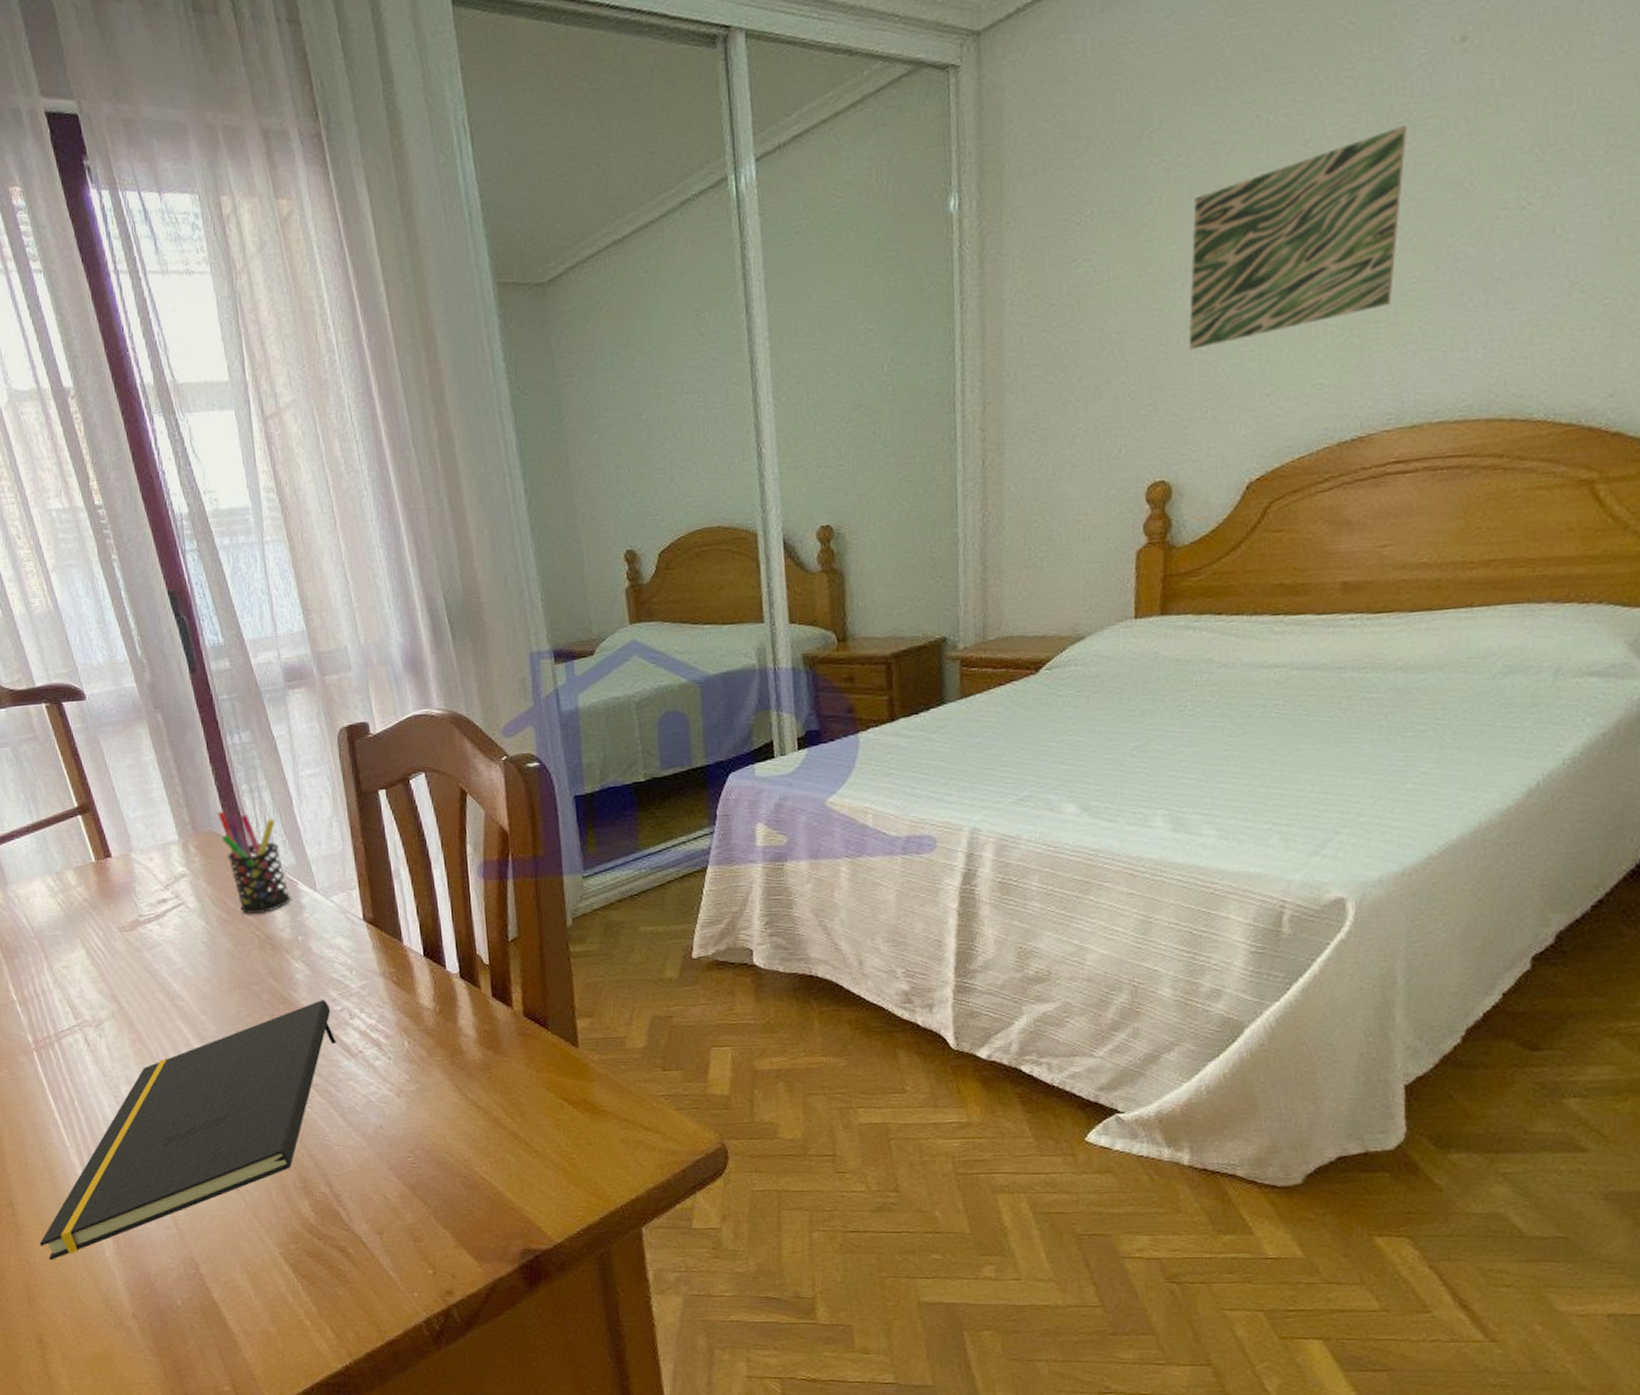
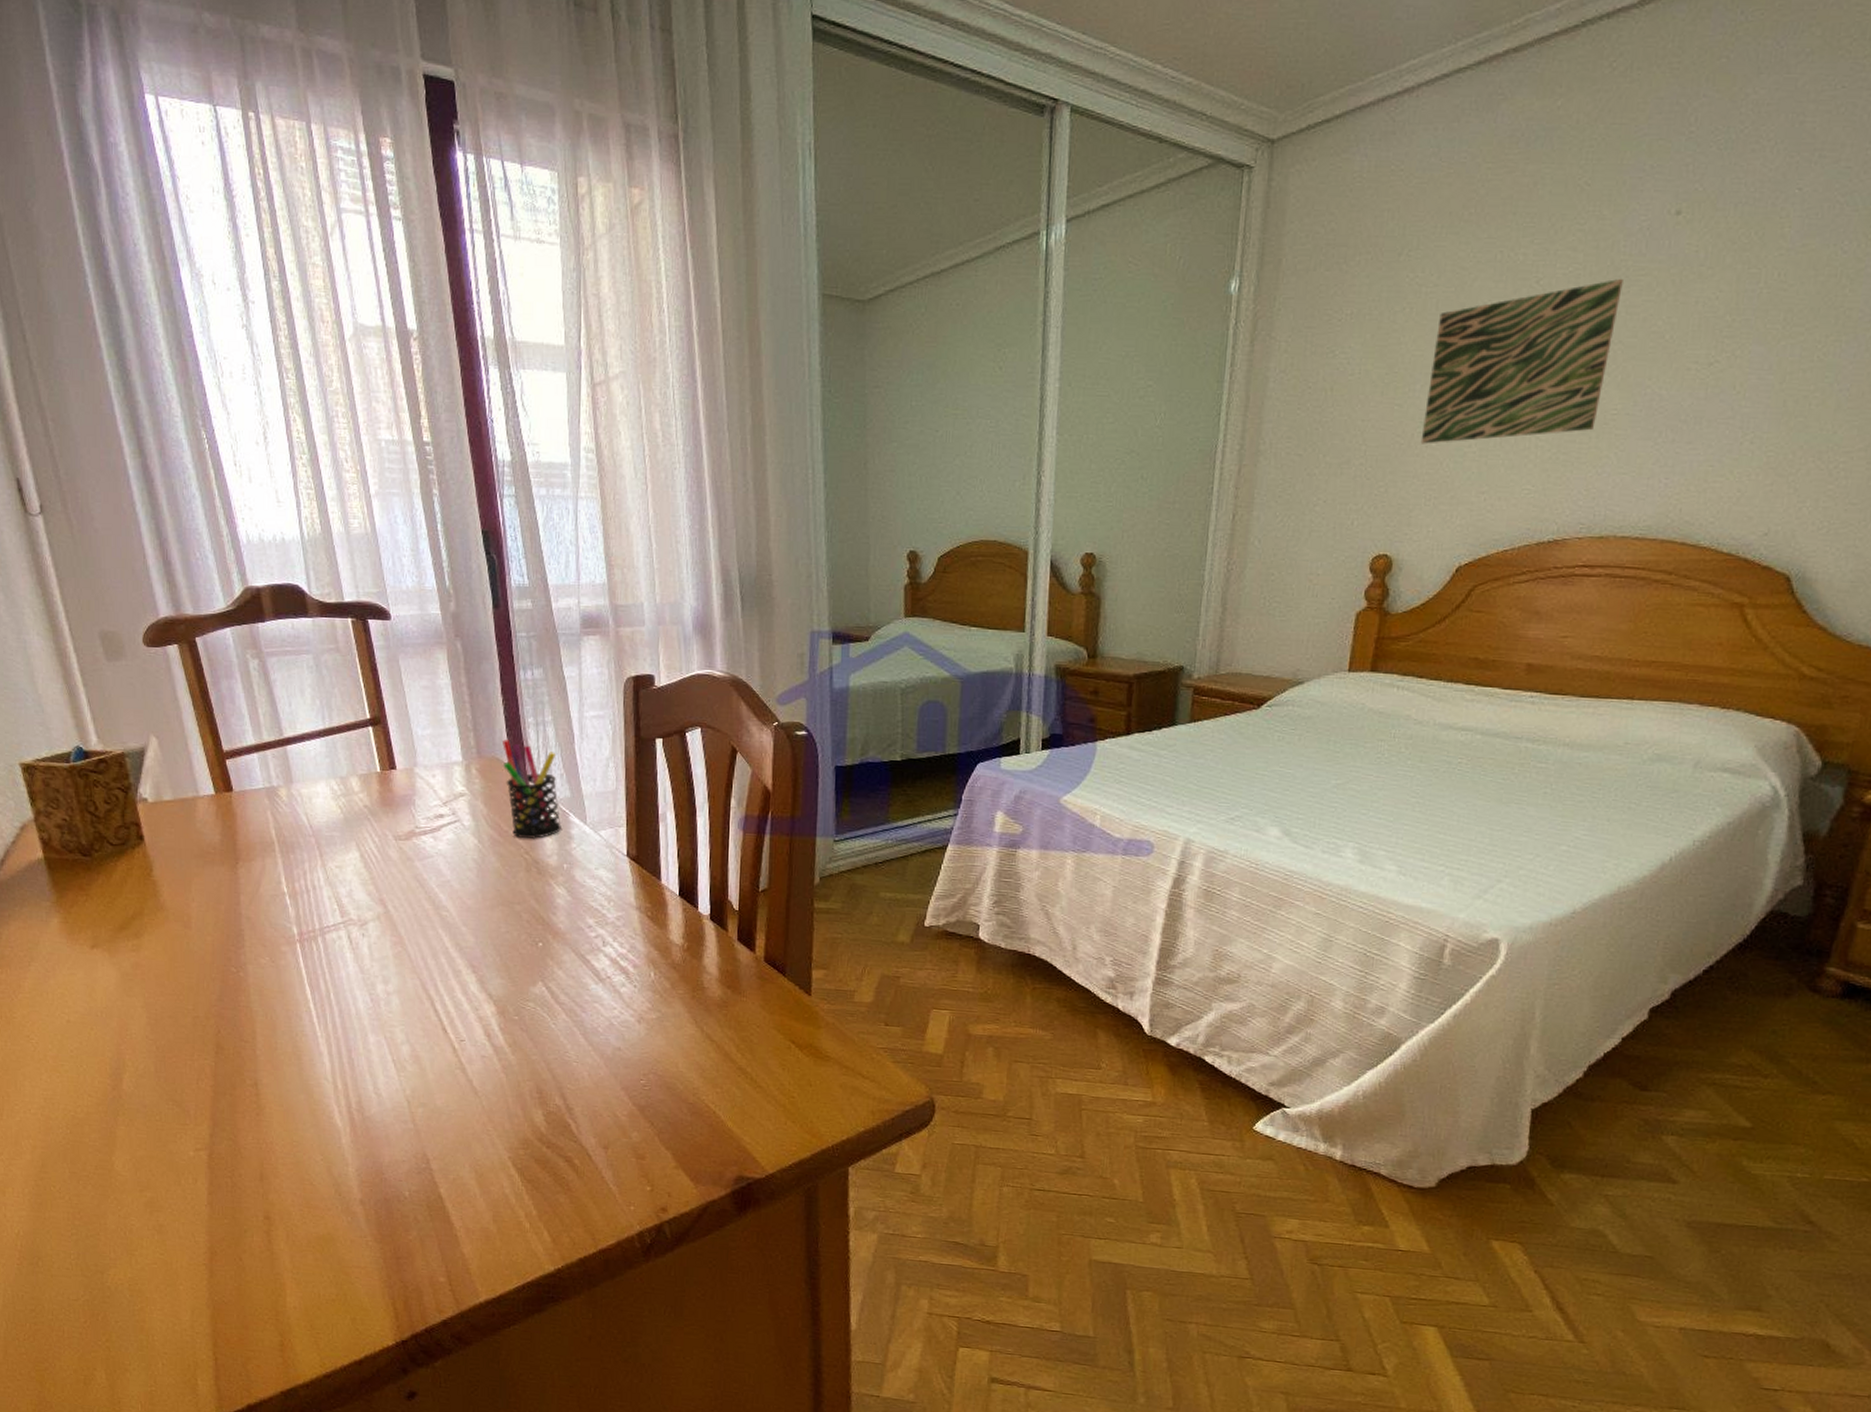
notepad: present [39,1000,337,1260] -> none [279,925,588,1142]

